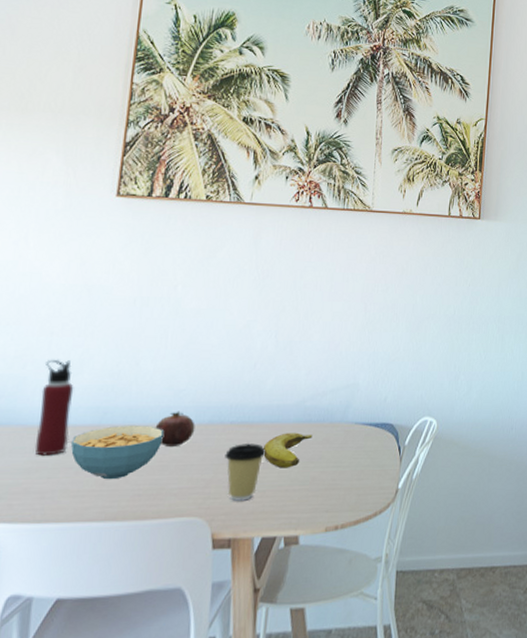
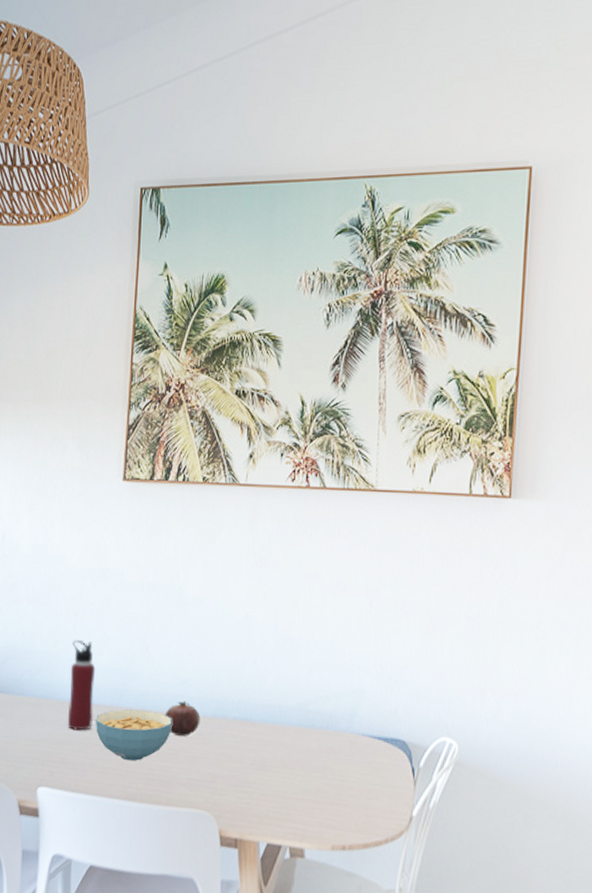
coffee cup: present [225,442,266,502] -> none [229,741,269,802]
banana: present [264,432,313,468] -> none [266,736,316,775]

